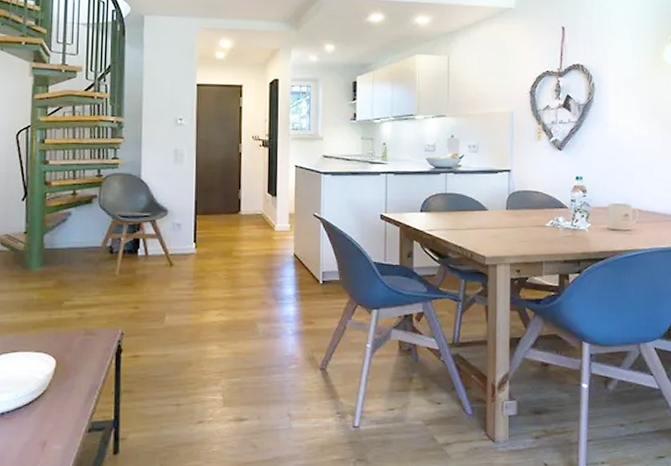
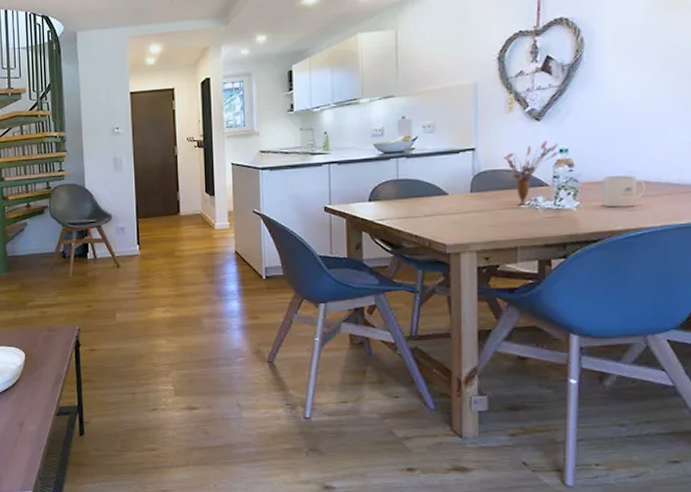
bouquet: none [533,168,576,226] -> present [503,140,559,207]

